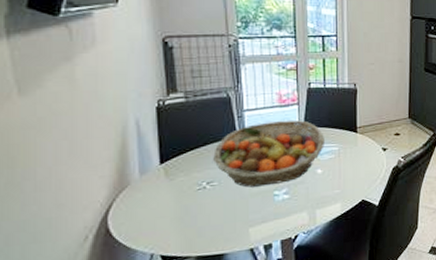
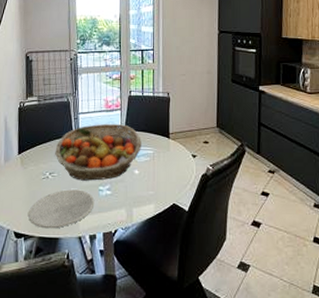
plate: none [180,197,269,246] -> present [28,189,95,229]

